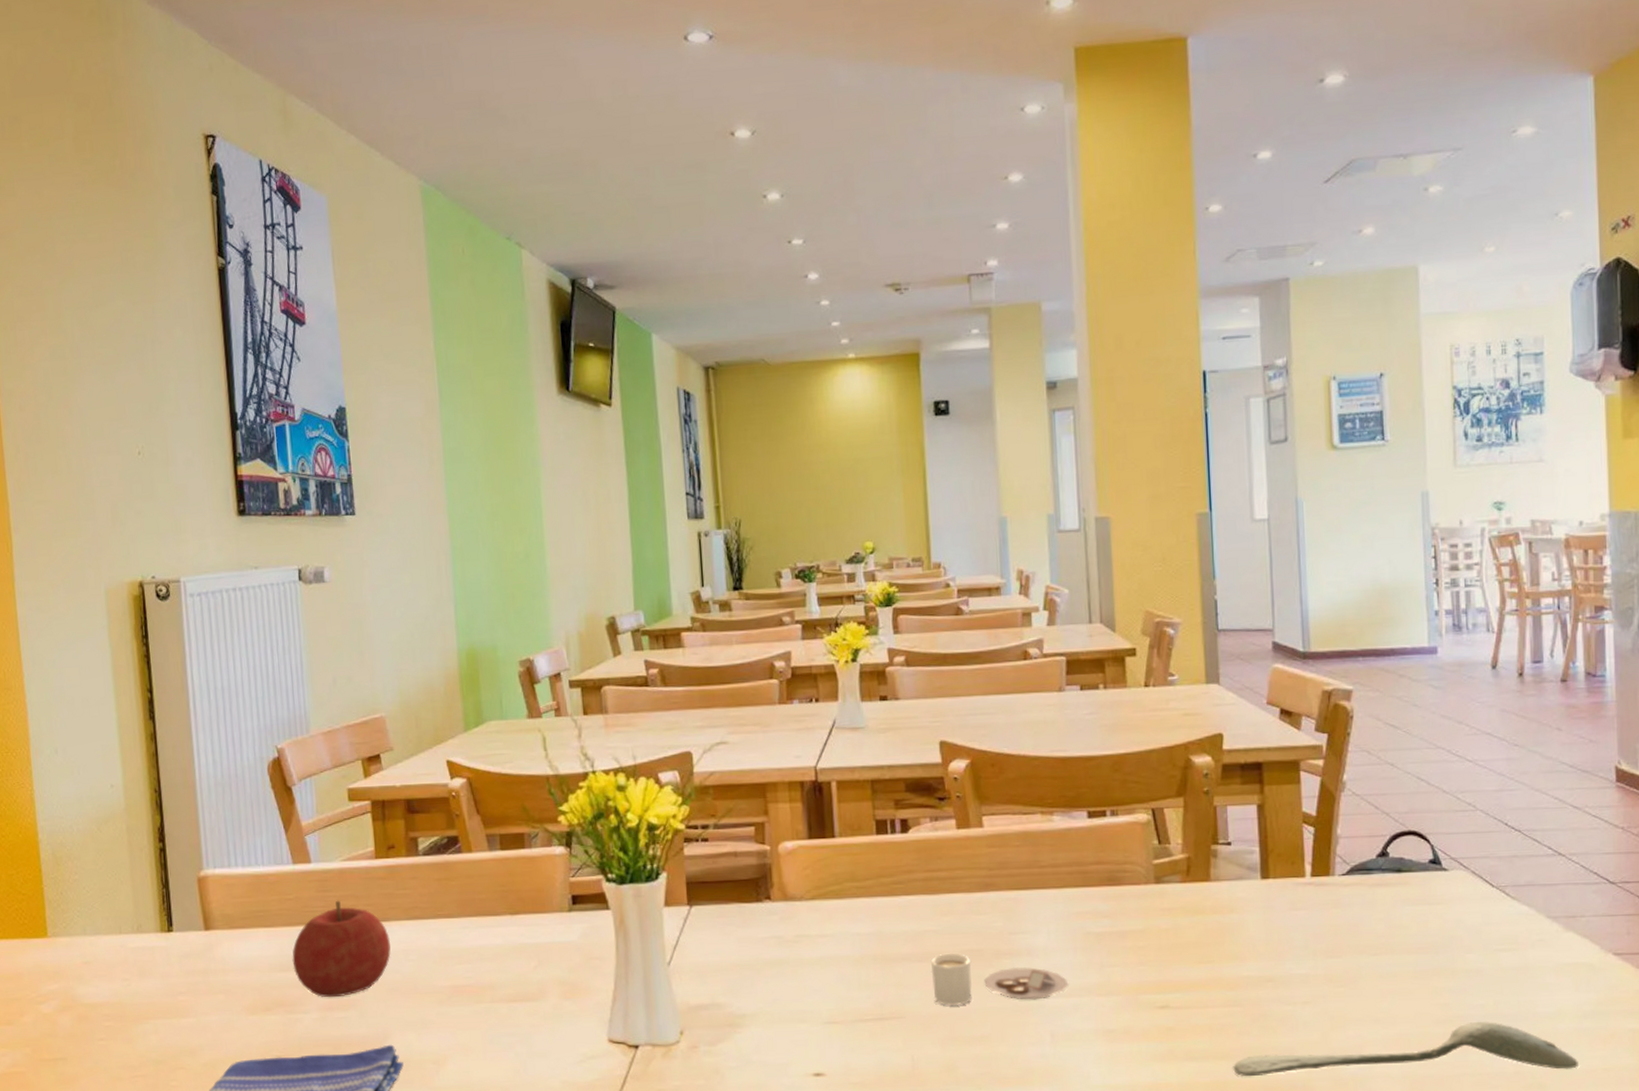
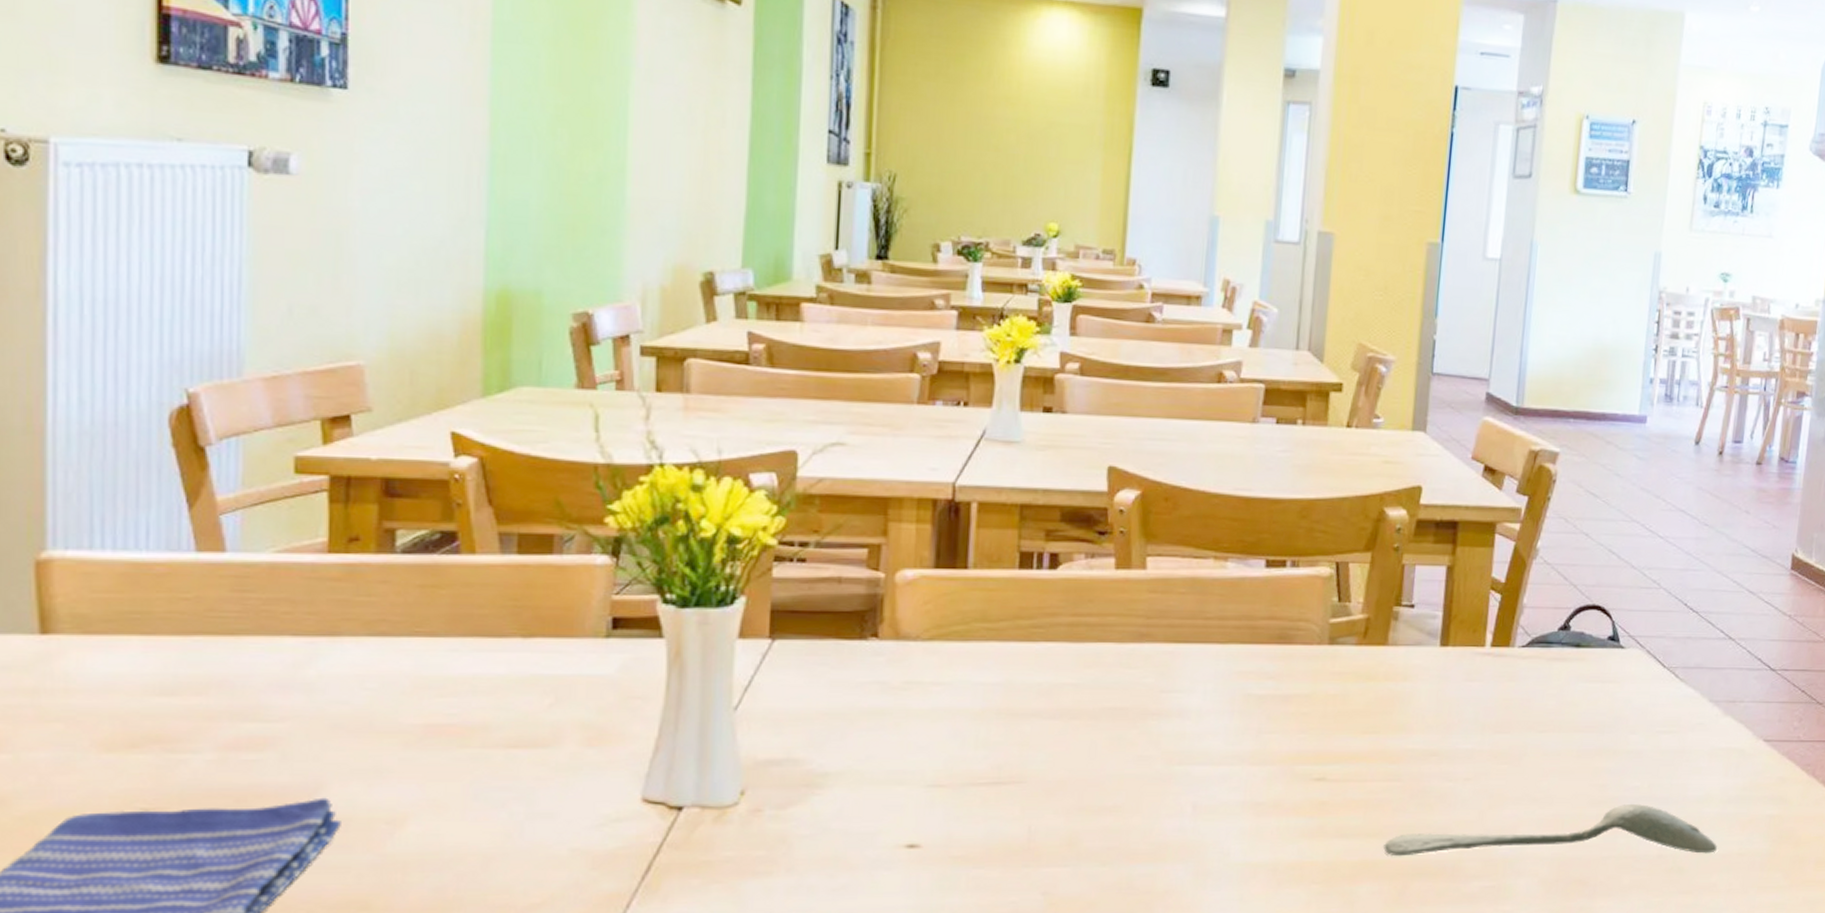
fruit: present [292,900,391,998] -> none [181,604,338,734]
cocoa: present [931,953,1069,1007] -> none [1064,710,1220,772]

